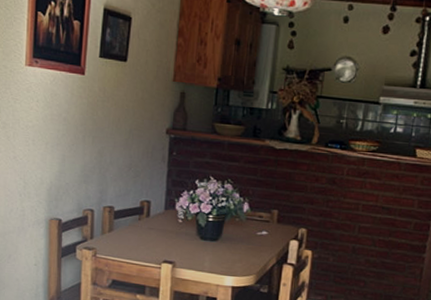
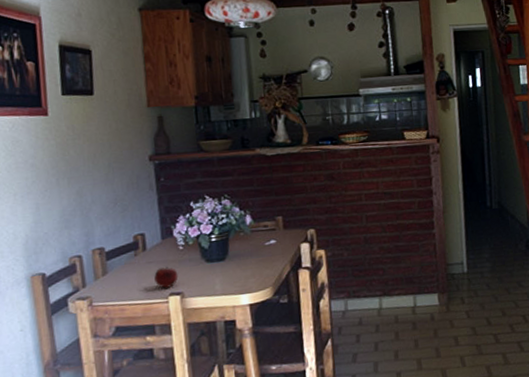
fruit: none [152,235,174,255] -> present [154,266,179,288]

